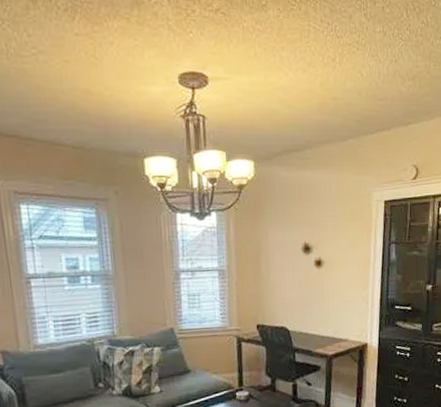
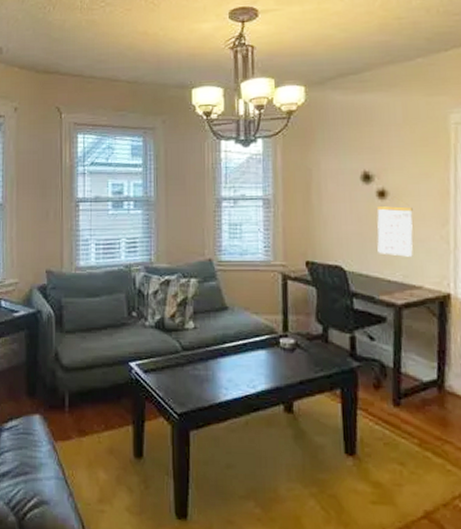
calendar: none [314,273,342,316] -> present [376,206,413,257]

